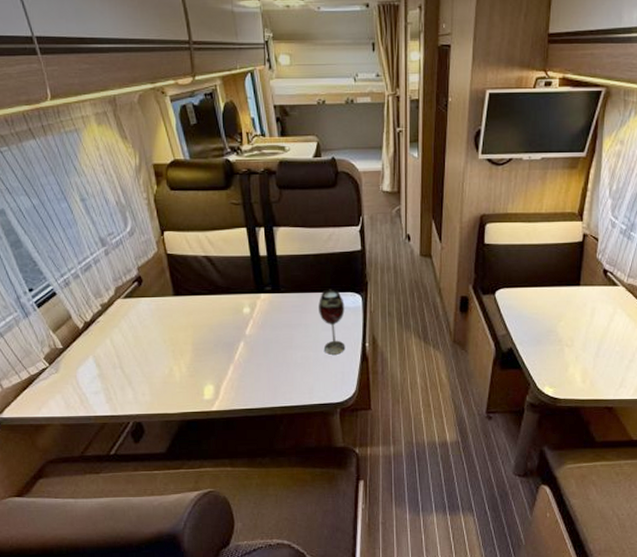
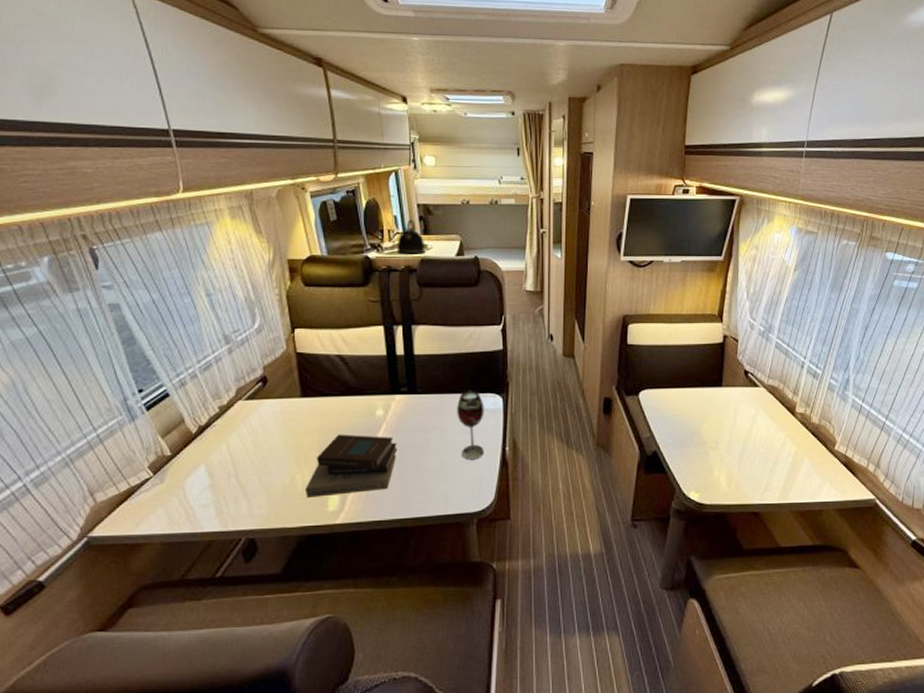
books: none [182,330,264,388] -> present [304,434,397,499]
kettle: none [255,120,284,157] -> present [397,219,425,254]

